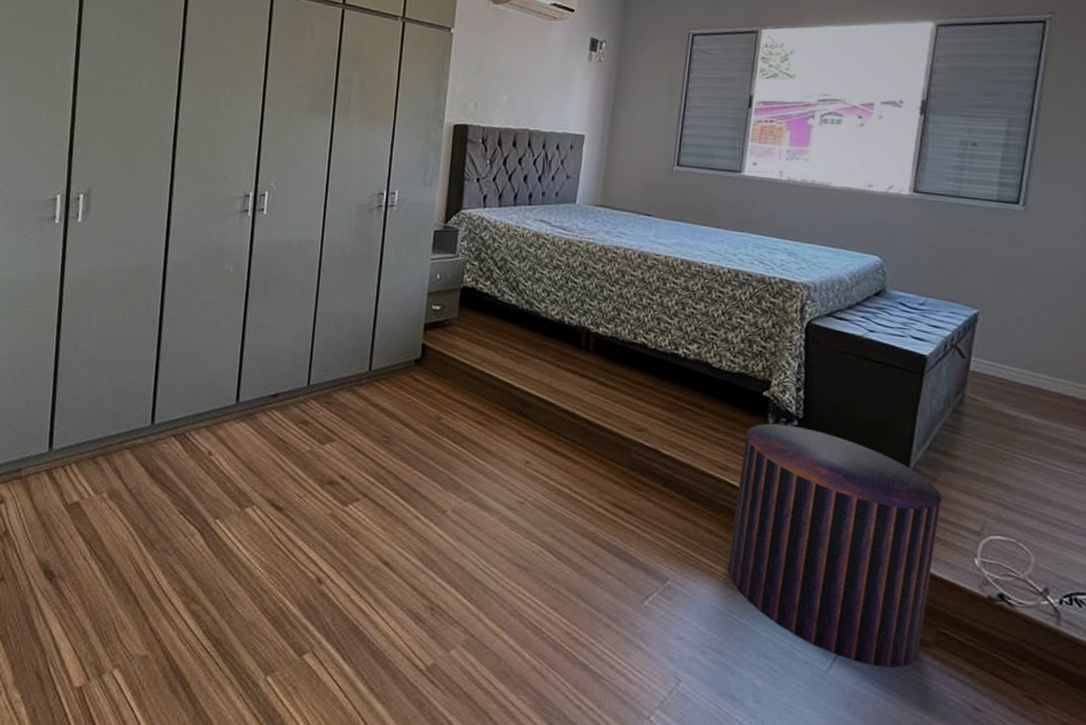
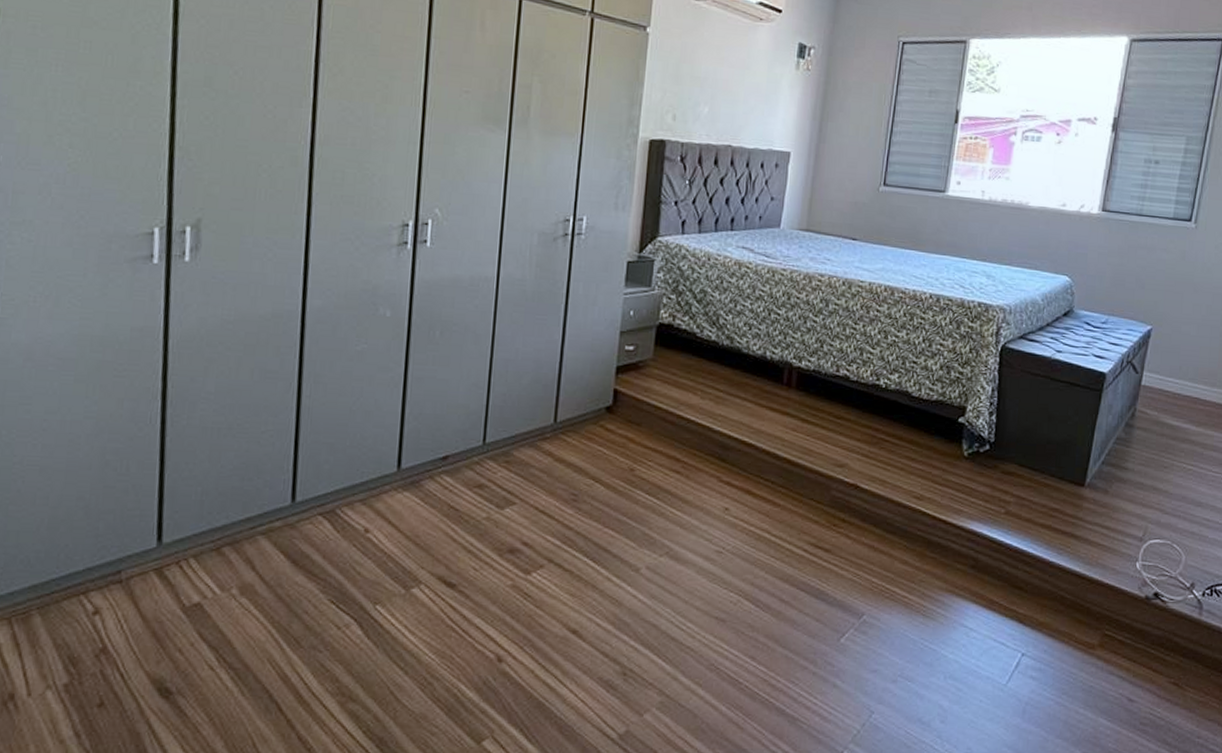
stool: present [727,423,943,669] -> none [920,450,1113,674]

